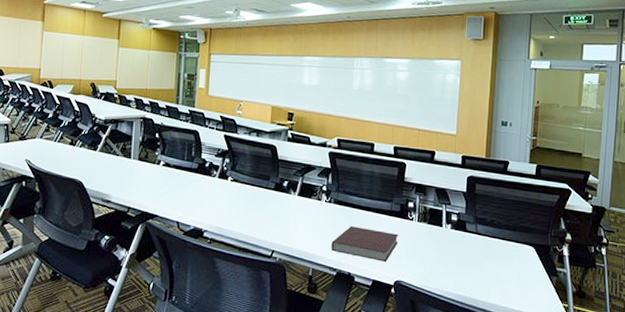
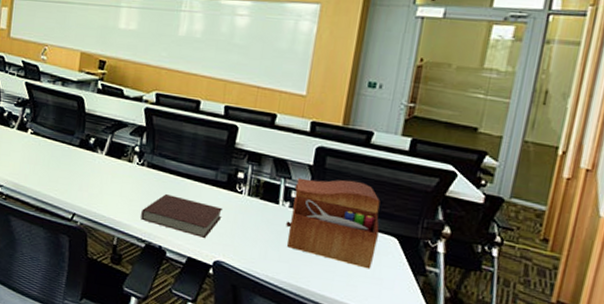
sewing box: none [450,202,520,275] -> present [286,177,380,269]

